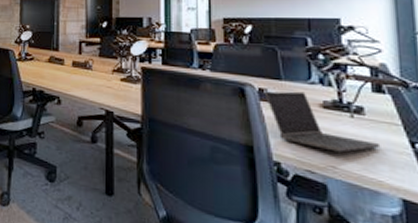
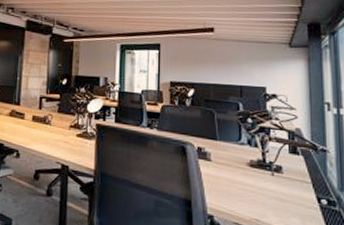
laptop computer: present [264,91,381,153] -> none [202,150,295,207]

